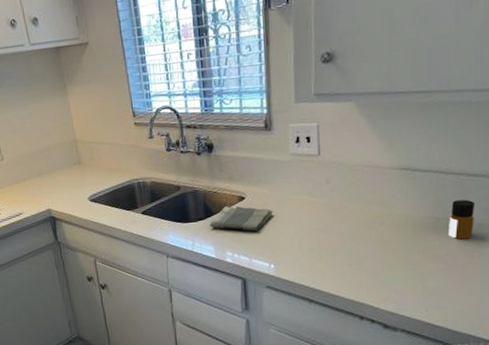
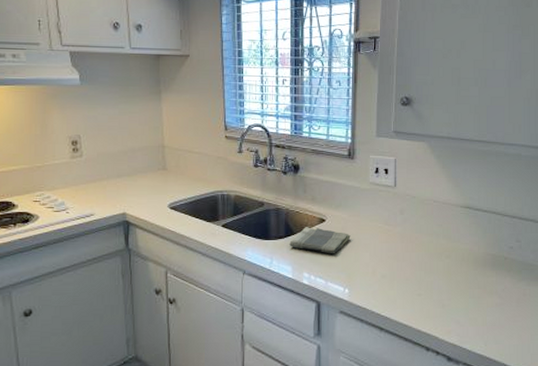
bottle: present [449,199,474,240] -> none [504,240,525,277]

